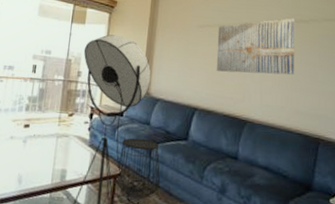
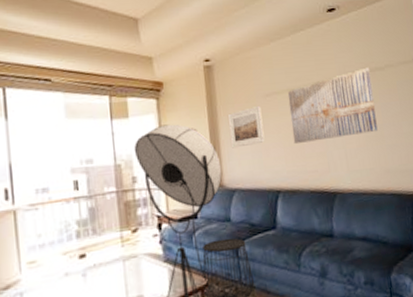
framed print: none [162,33,193,66] -> present [227,105,265,148]

